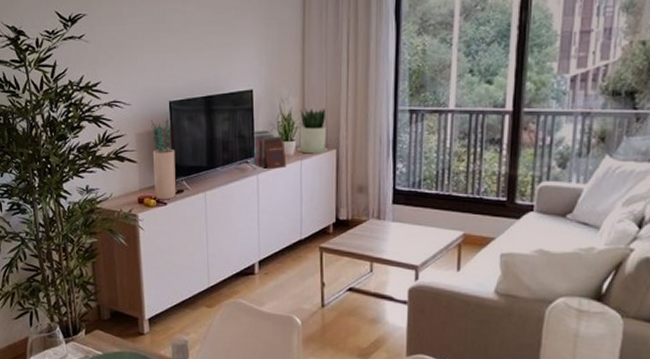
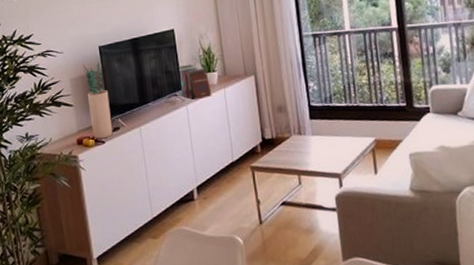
planter: present [298,108,329,154] -> none [218,40,248,82]

